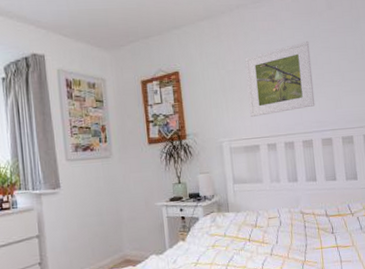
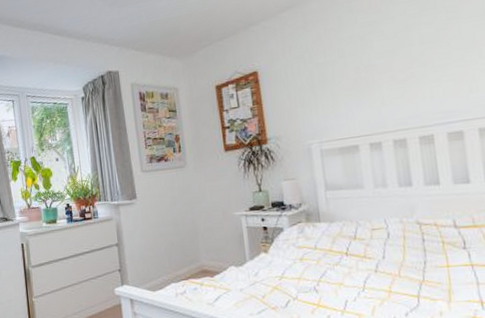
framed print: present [245,40,315,118] -> none [338,13,438,114]

